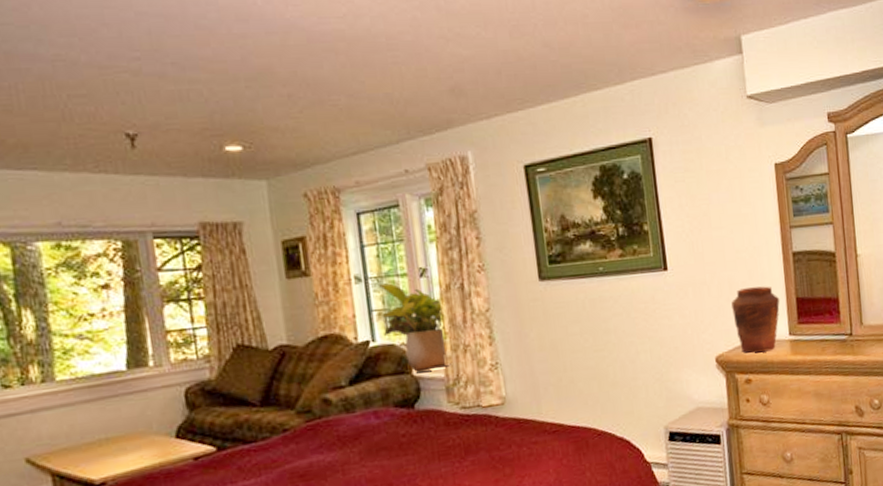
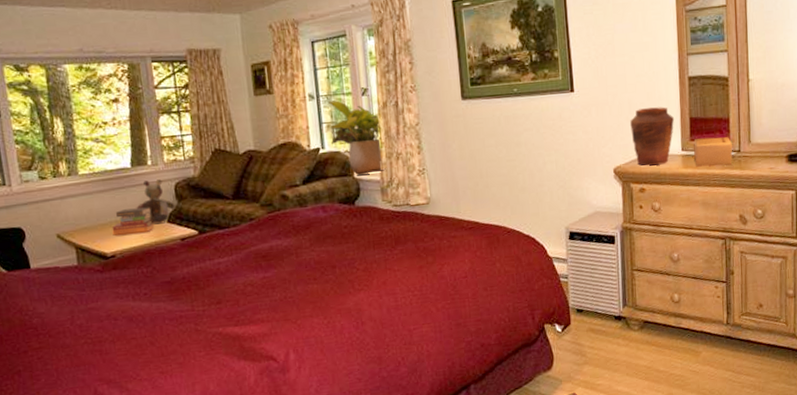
books: none [101,419,158,457] -> present [111,207,154,236]
stuffed bear: none [134,384,186,441] -> present [136,179,175,225]
jewelry box: none [801,319,845,353] -> present [692,137,733,167]

